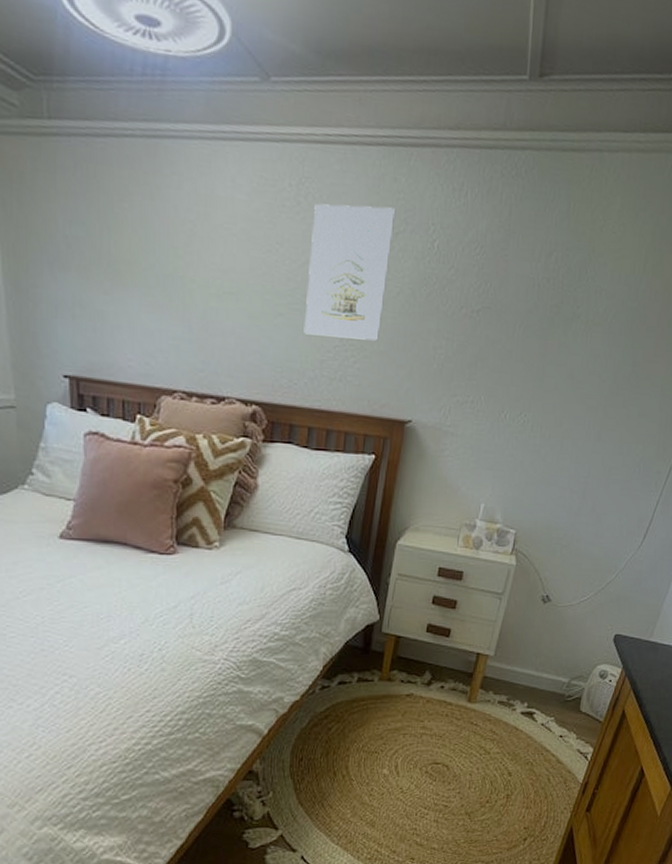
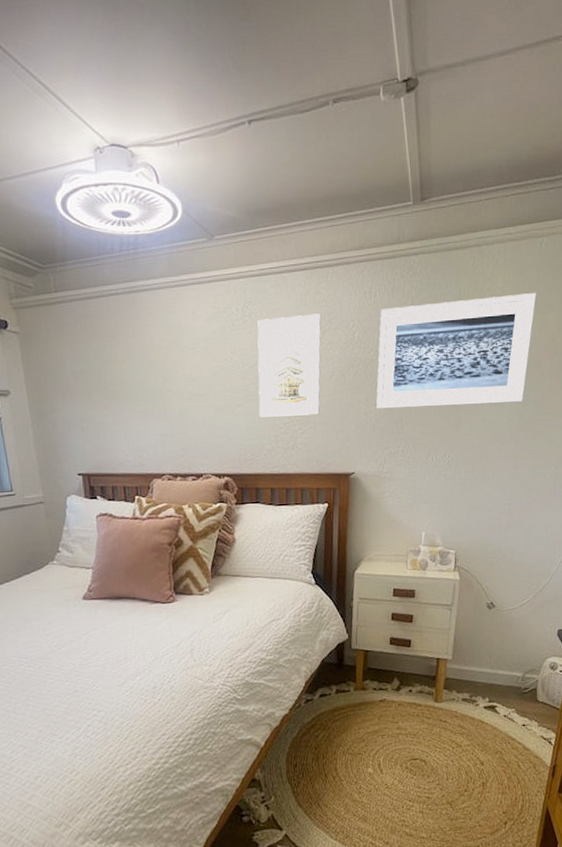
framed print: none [449,215,657,361] -> present [376,293,537,409]

